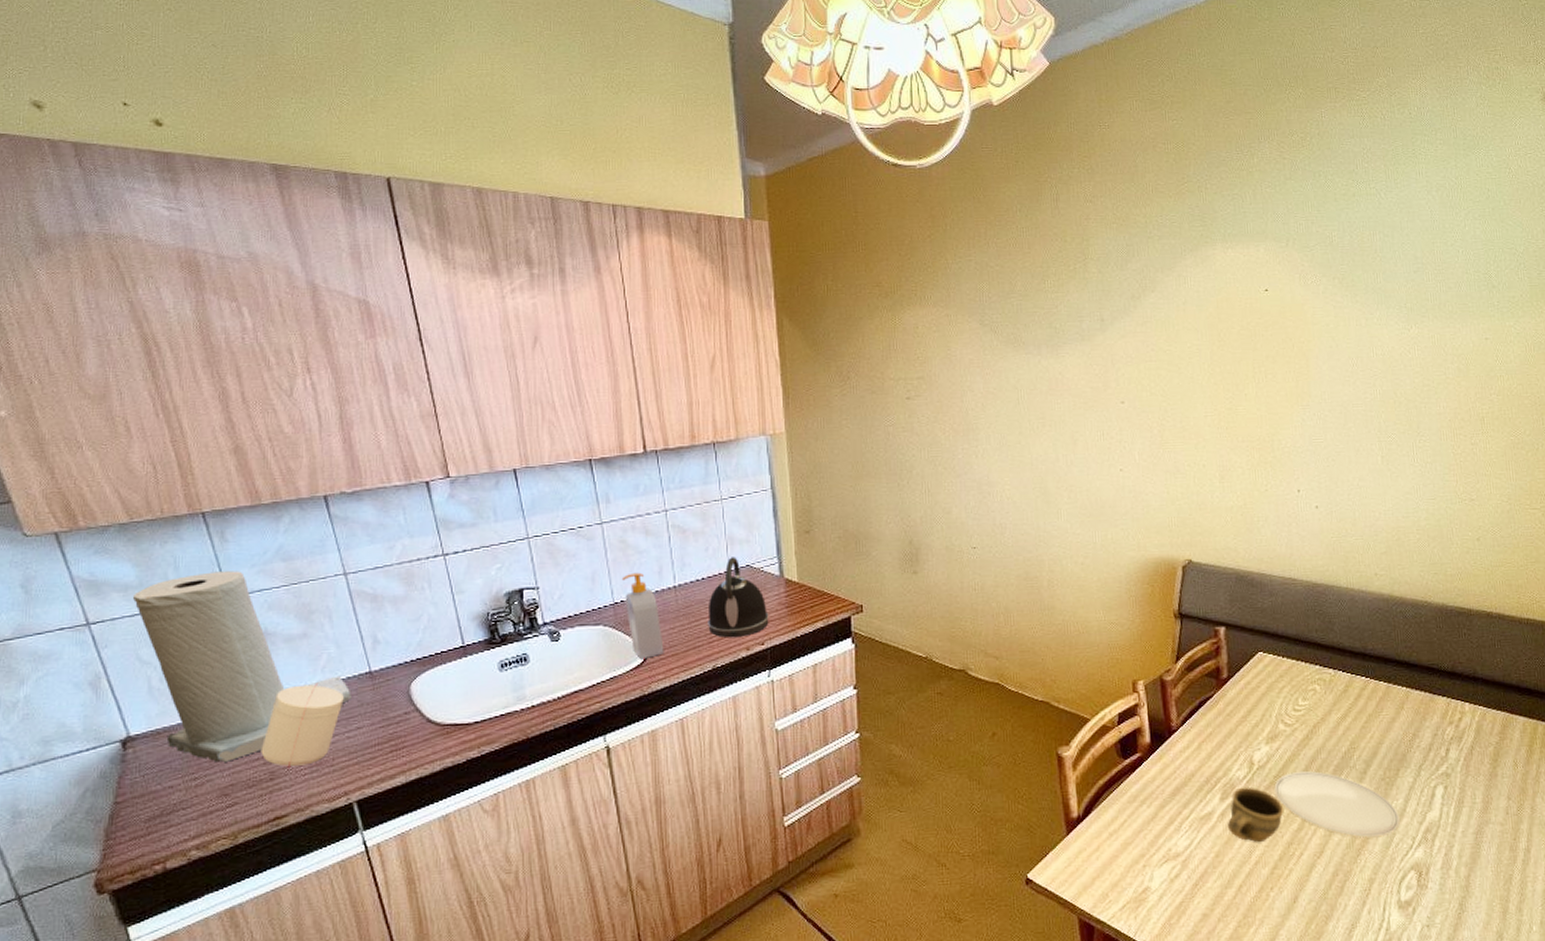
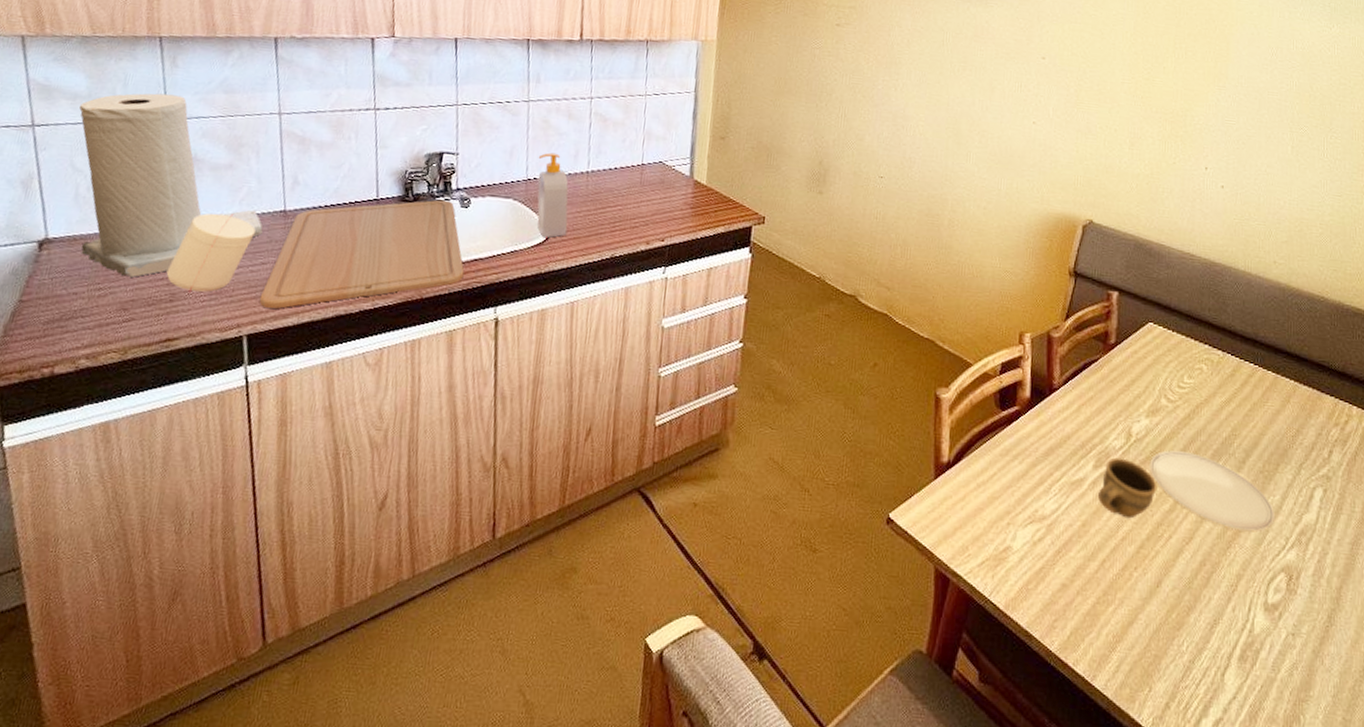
chopping board: none [362,636,567,773] -> present [259,199,464,310]
kettle: present [708,557,769,637] -> none [613,151,673,230]

